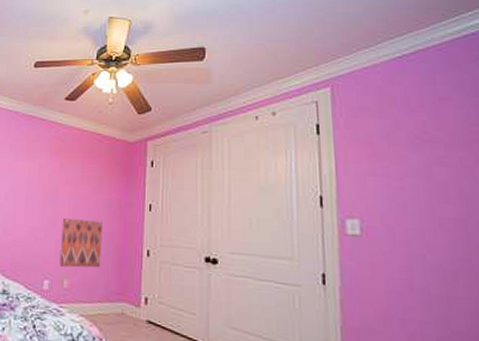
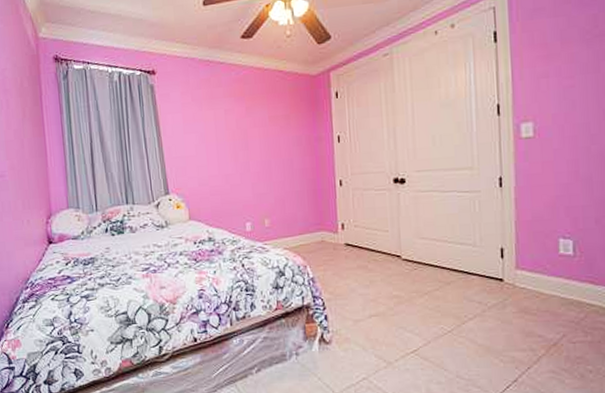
wall art: present [59,219,103,268] -> none [255,159,298,208]

